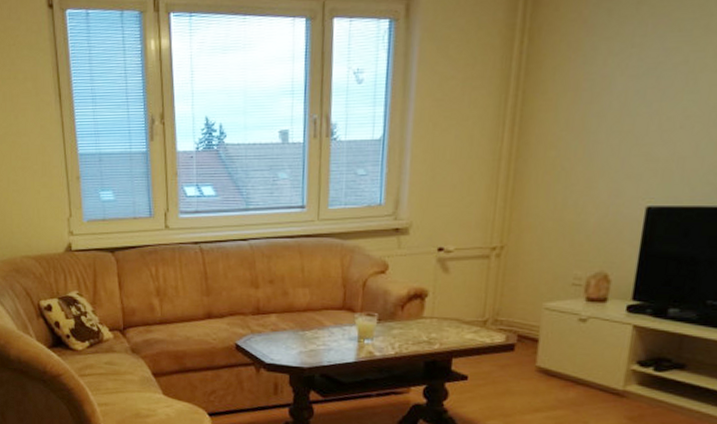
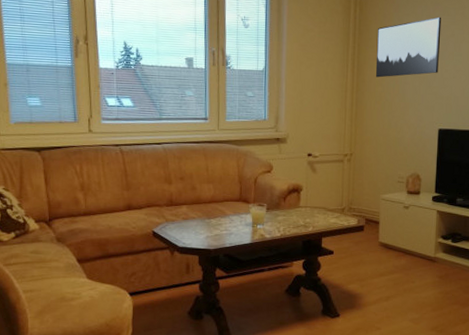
wall art: none [547,35,668,137] -> present [375,17,442,78]

